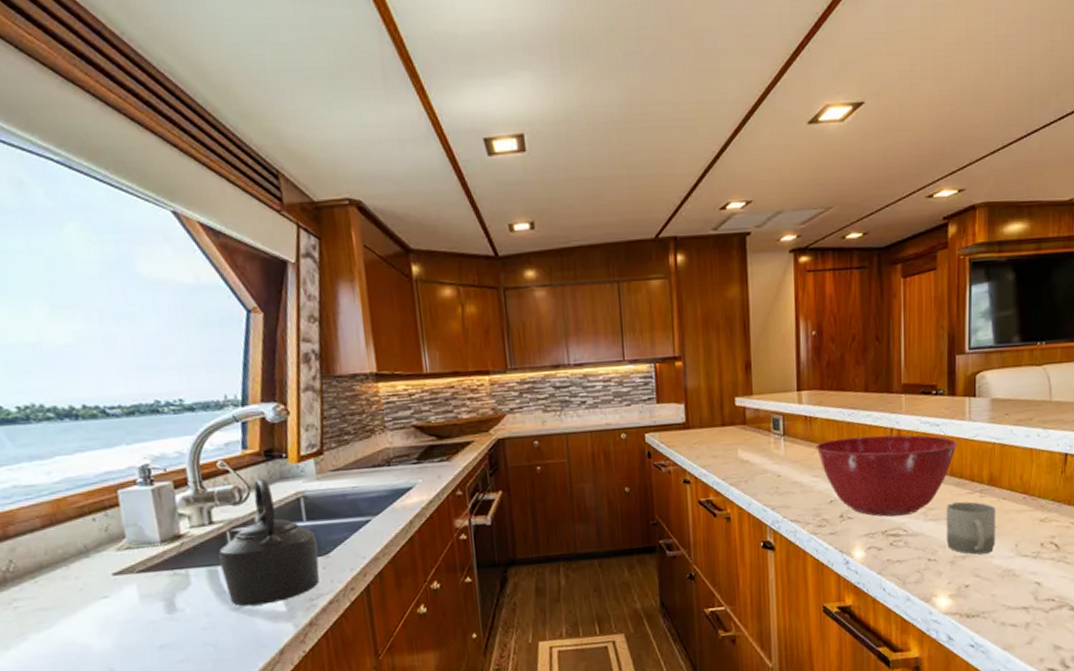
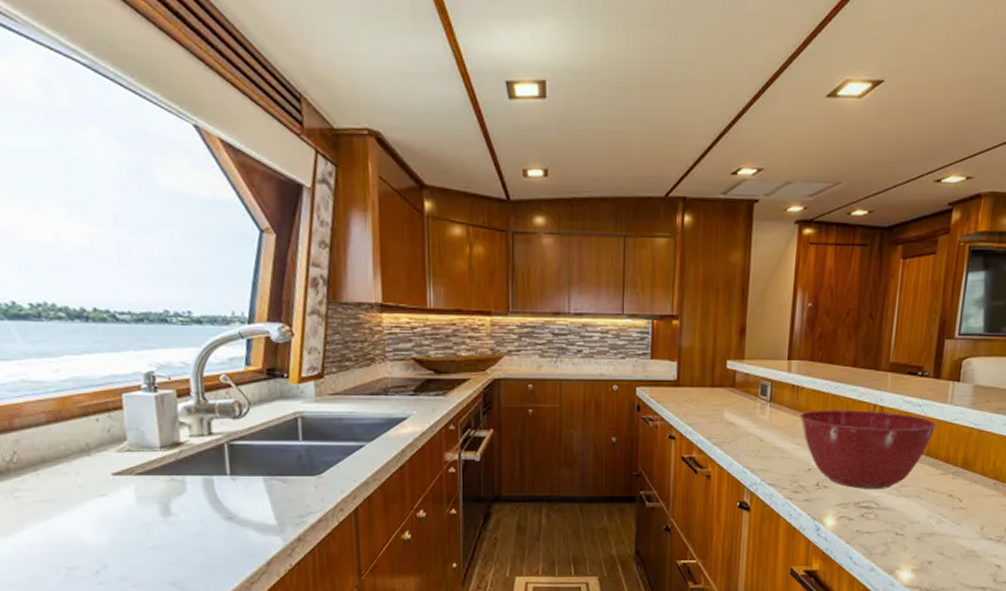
kettle: present [218,479,320,607] -> none [215,396,312,517]
cup: present [946,501,996,555] -> none [915,482,967,533]

